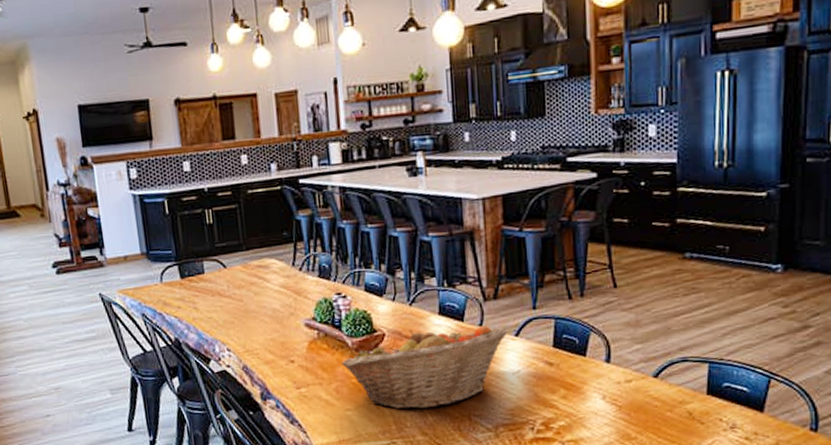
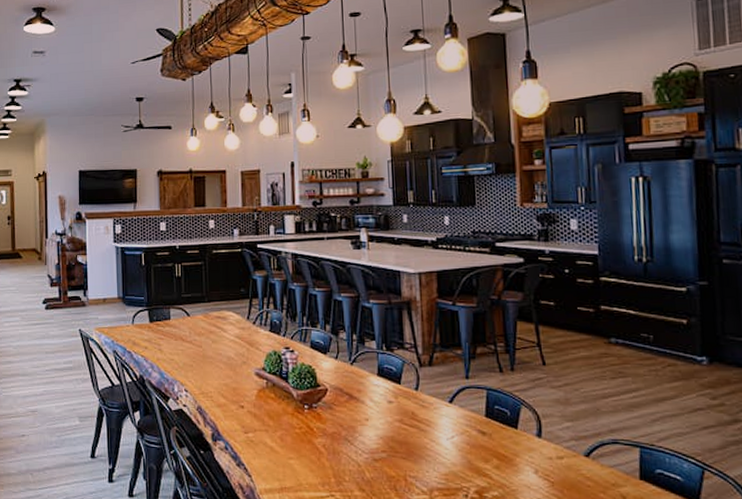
fruit basket: present [342,326,509,409] -> none [287,387,443,465]

